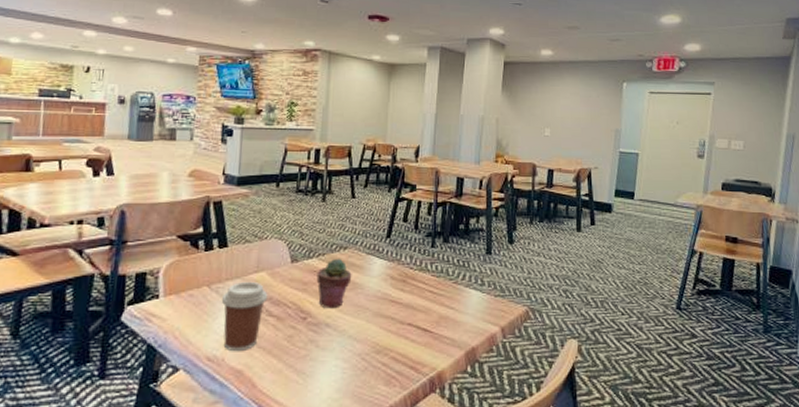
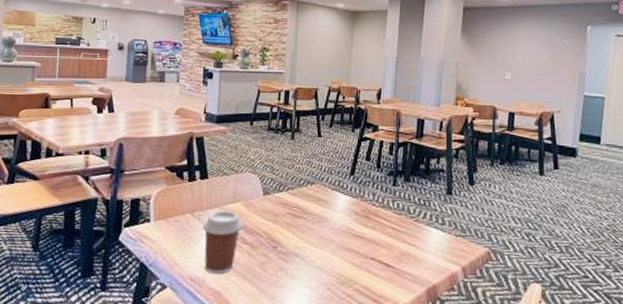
potted succulent: present [316,258,352,309] -> none [286,192,318,240]

